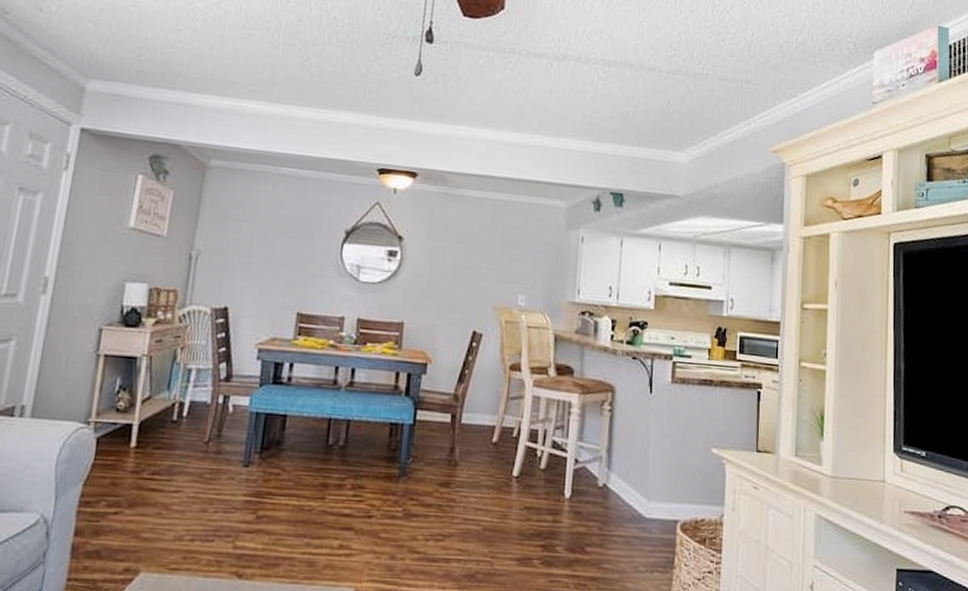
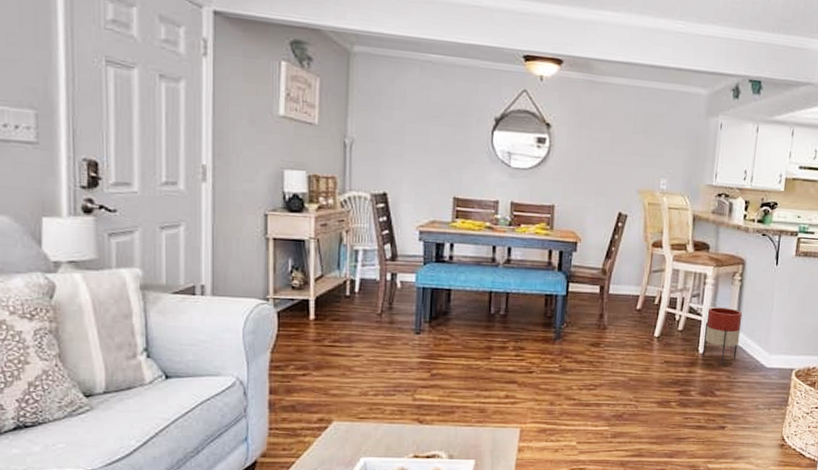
planter: none [568,442,614,514] -> present [702,307,743,365]

